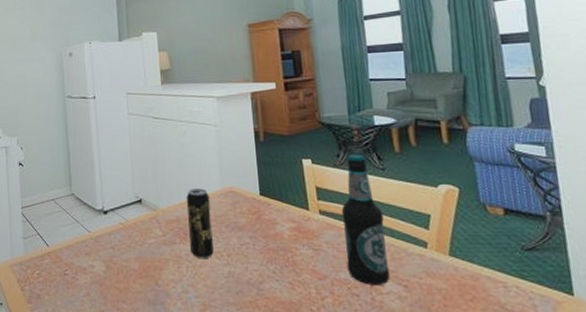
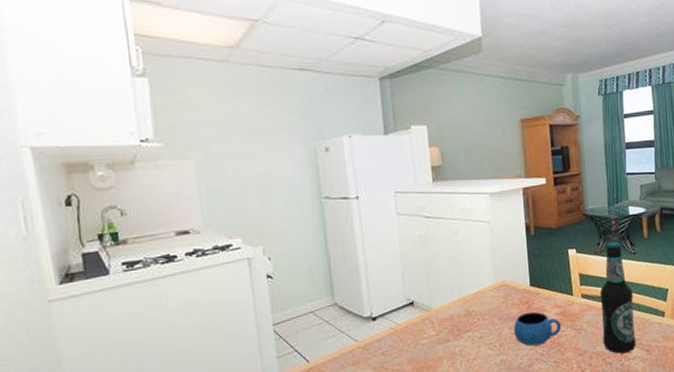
beverage can: present [186,188,214,258] -> none [459,284,487,352]
mug: none [242,223,297,261] -> present [514,312,562,346]

